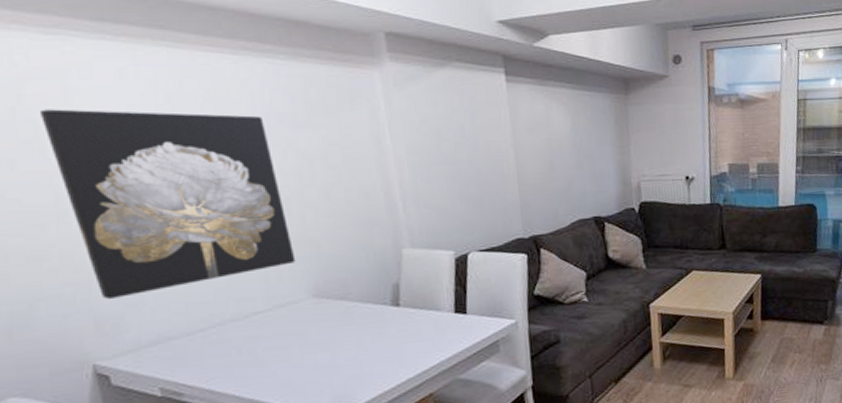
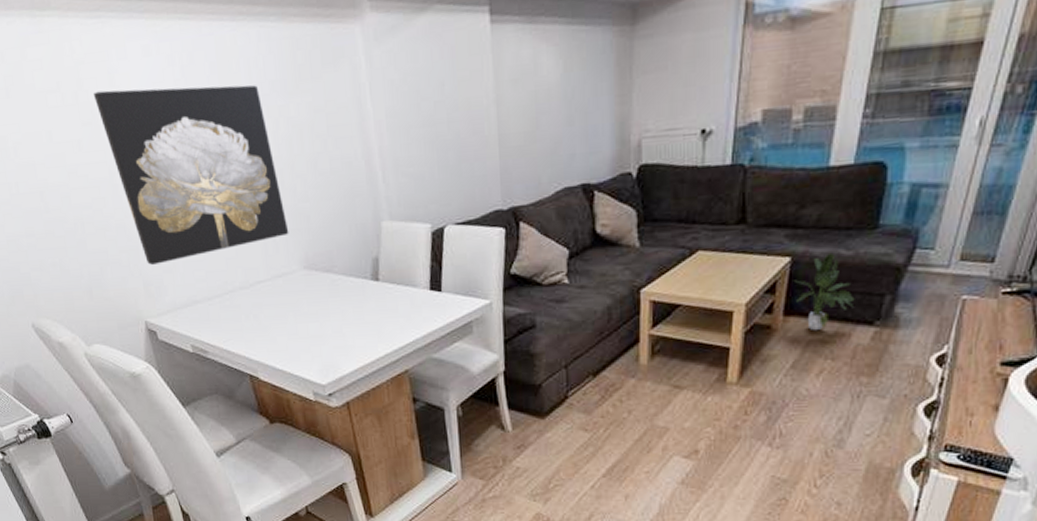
potted plant: none [765,270,809,331] -> present [793,252,855,331]

